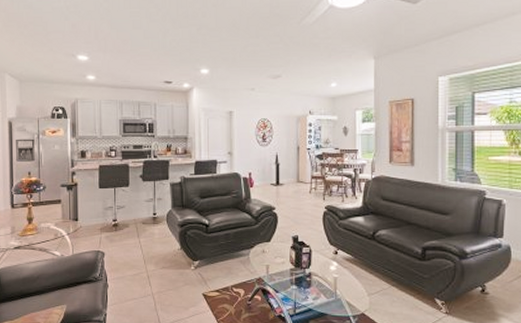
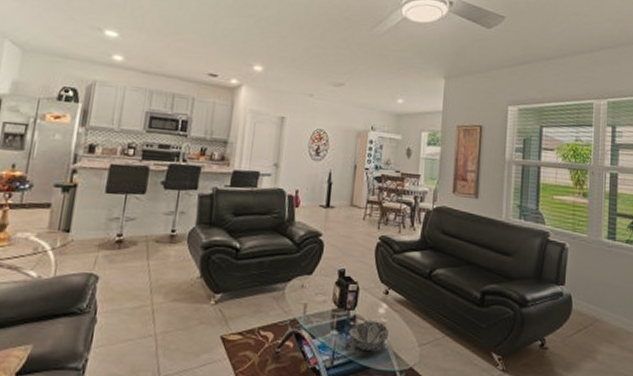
decorative bowl: none [306,277,340,300] -> present [348,321,388,350]

